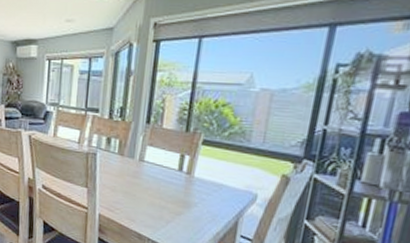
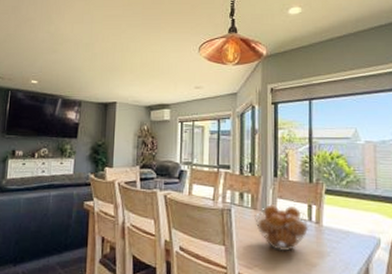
fruit basket: none [120,151,180,199] -> present [255,204,309,252]

